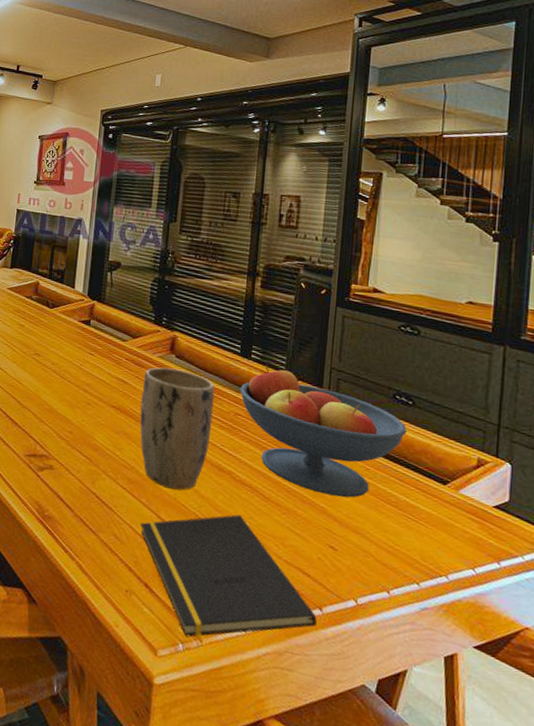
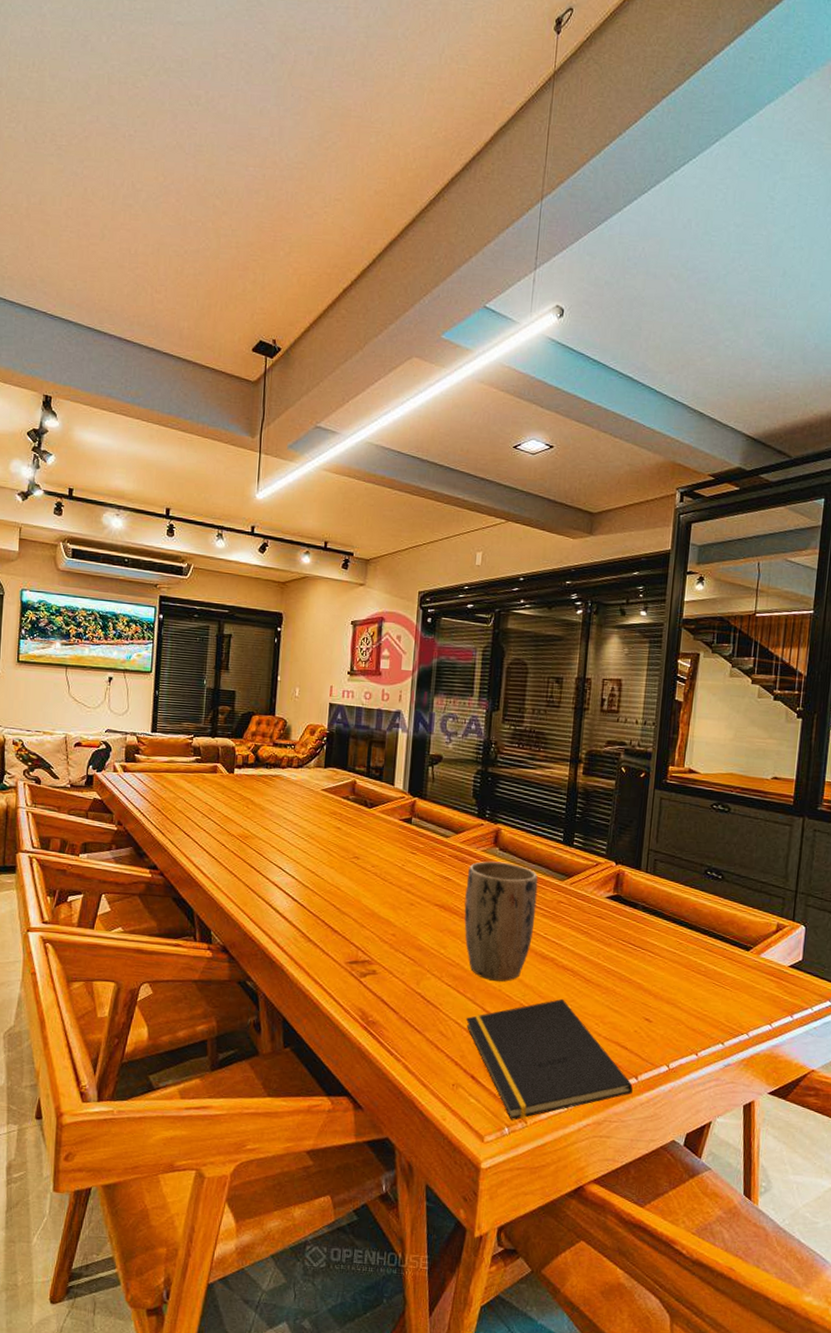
fruit bowl: present [239,365,407,498] -> none [562,851,717,972]

